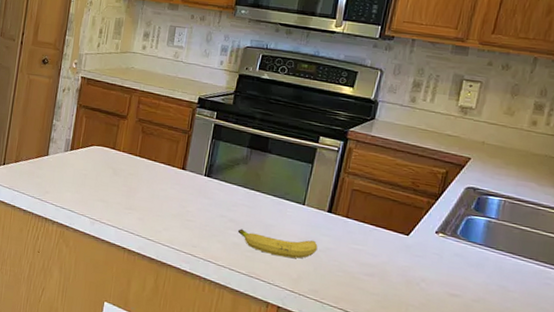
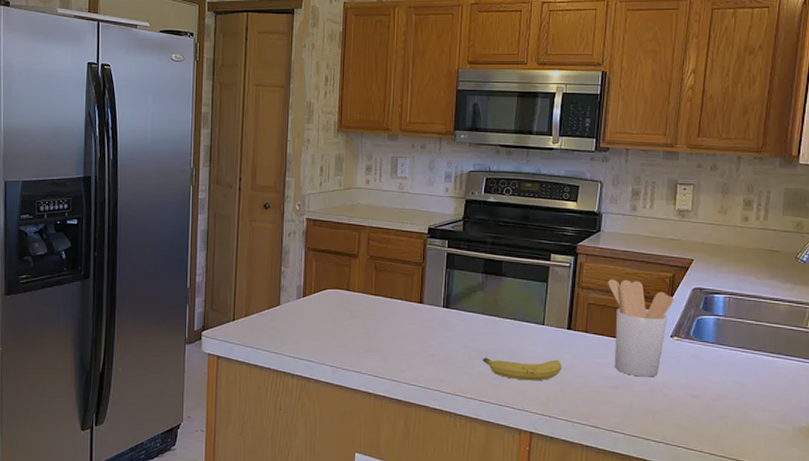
utensil holder: none [373,168,445,270] -> present [608,279,674,377]

